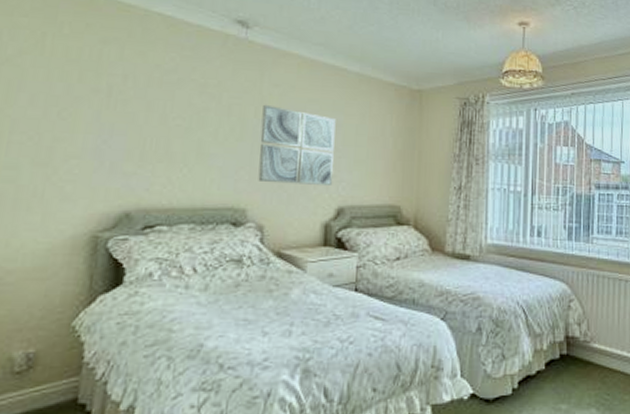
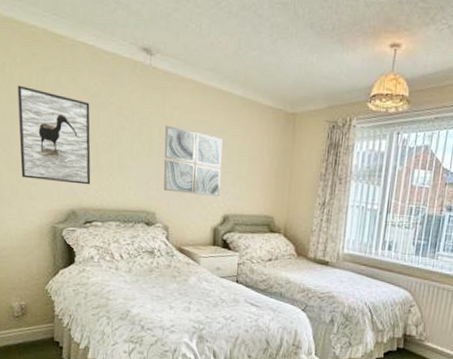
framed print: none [52,59,163,179] -> present [17,85,91,185]

